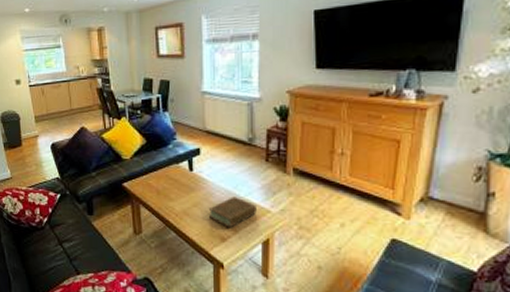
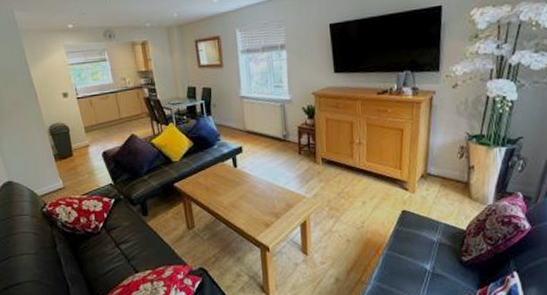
book: present [208,196,256,228] -> none [252,187,294,215]

